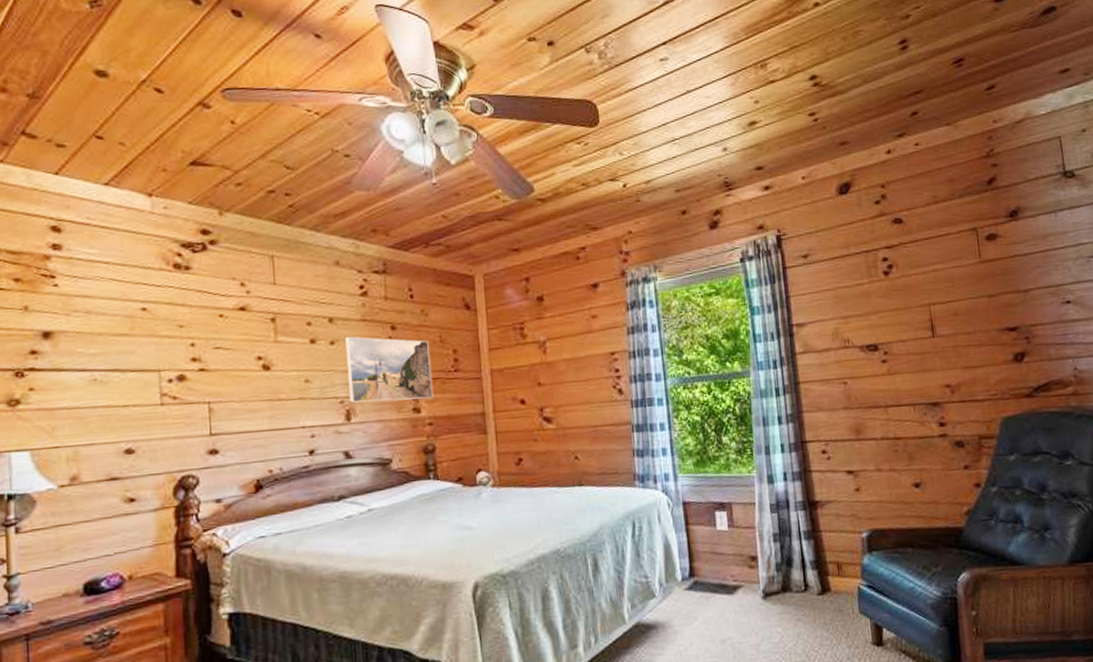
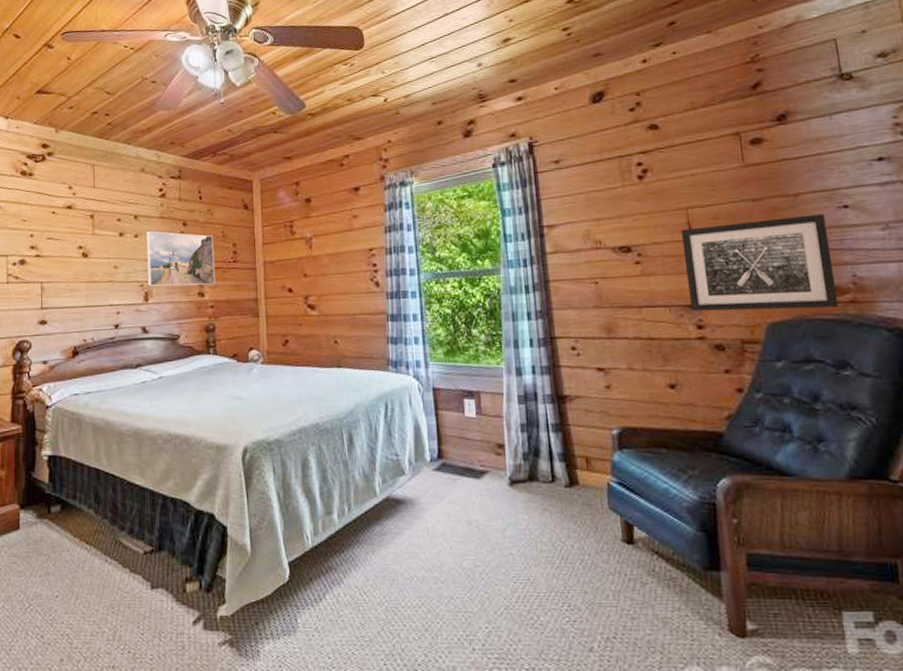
wall art: none [924,309,1062,409] -> present [681,214,839,311]

